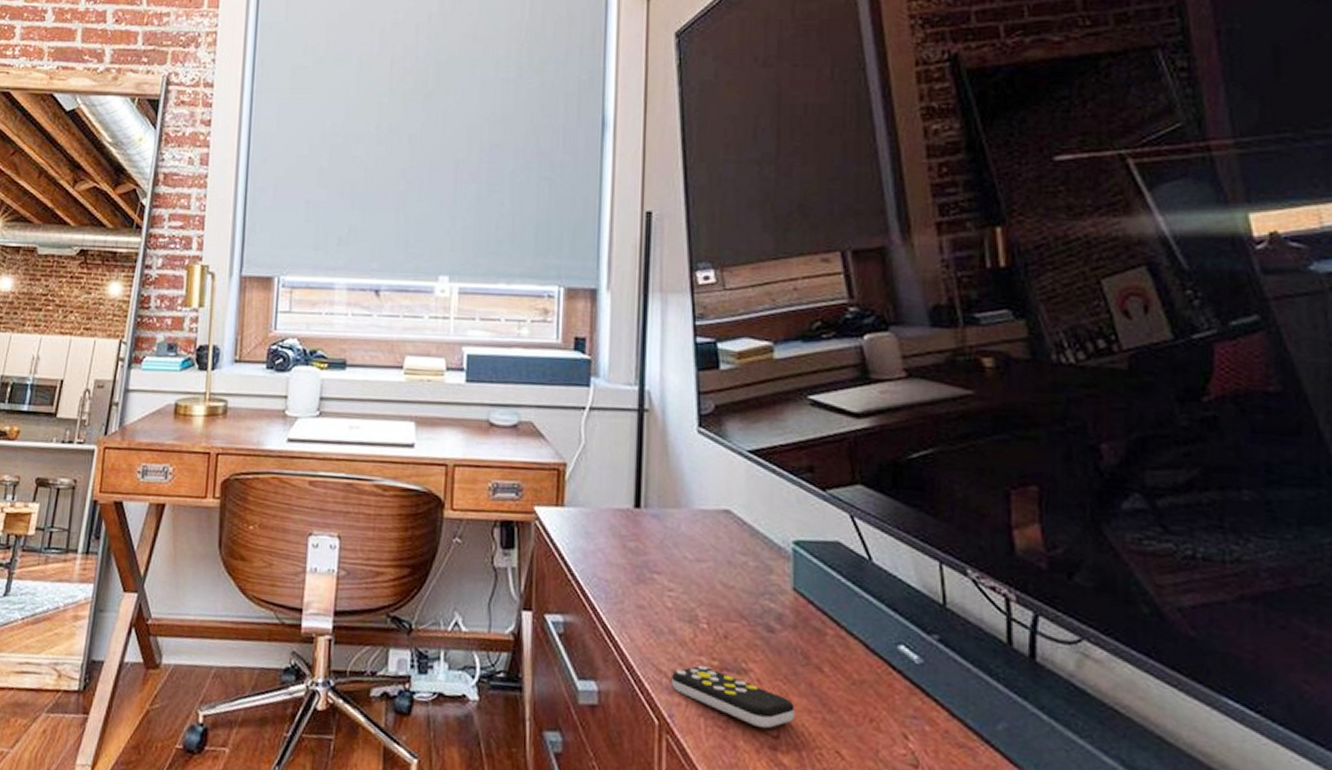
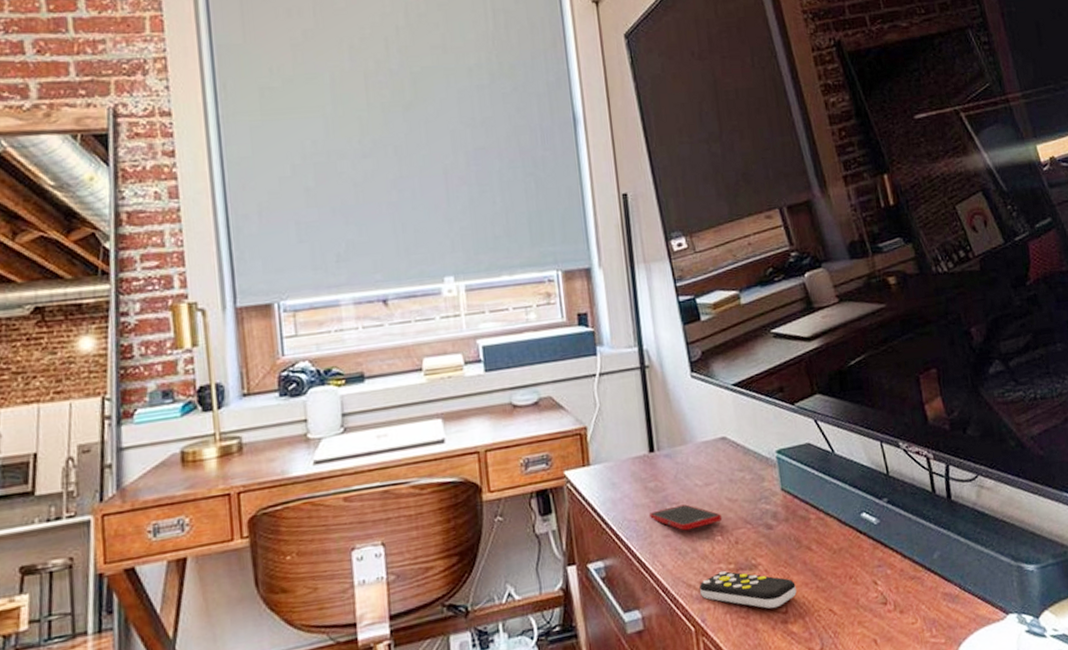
cell phone: none [623,575,712,608] -> present [648,504,723,531]

